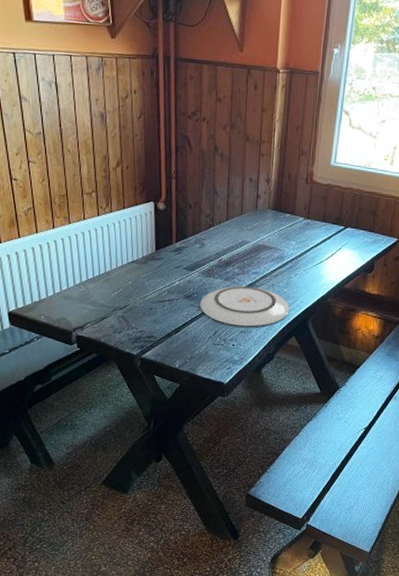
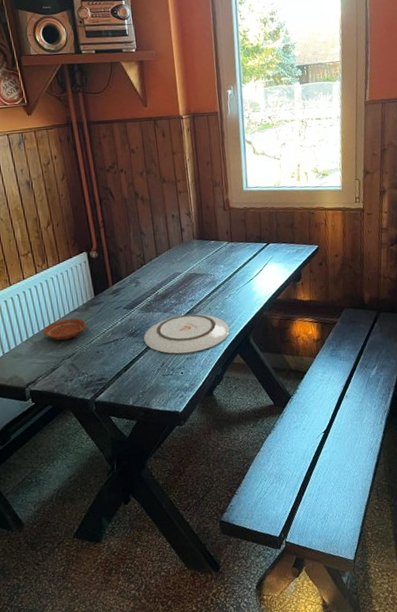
plate: none [97,269,143,291] -> present [43,318,87,340]

